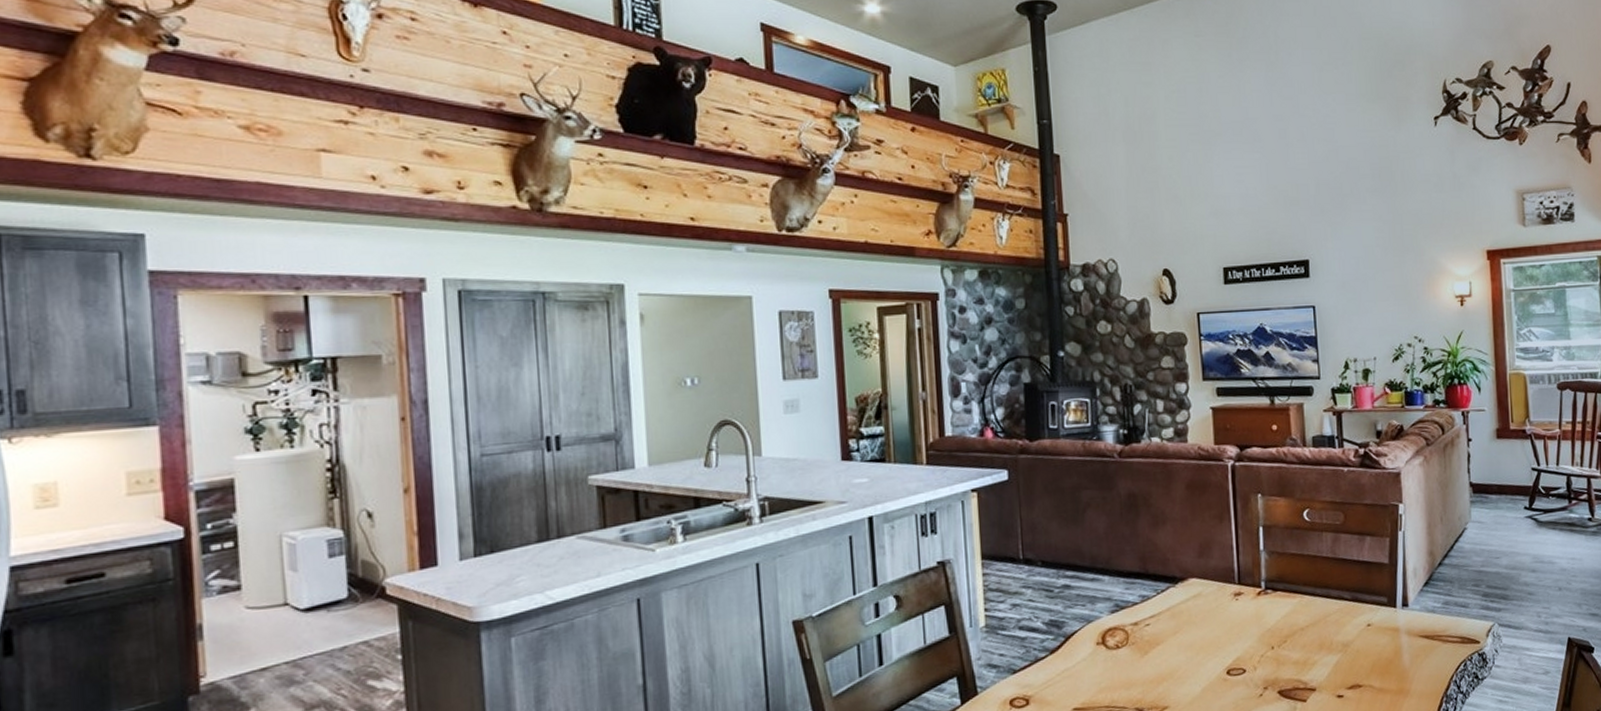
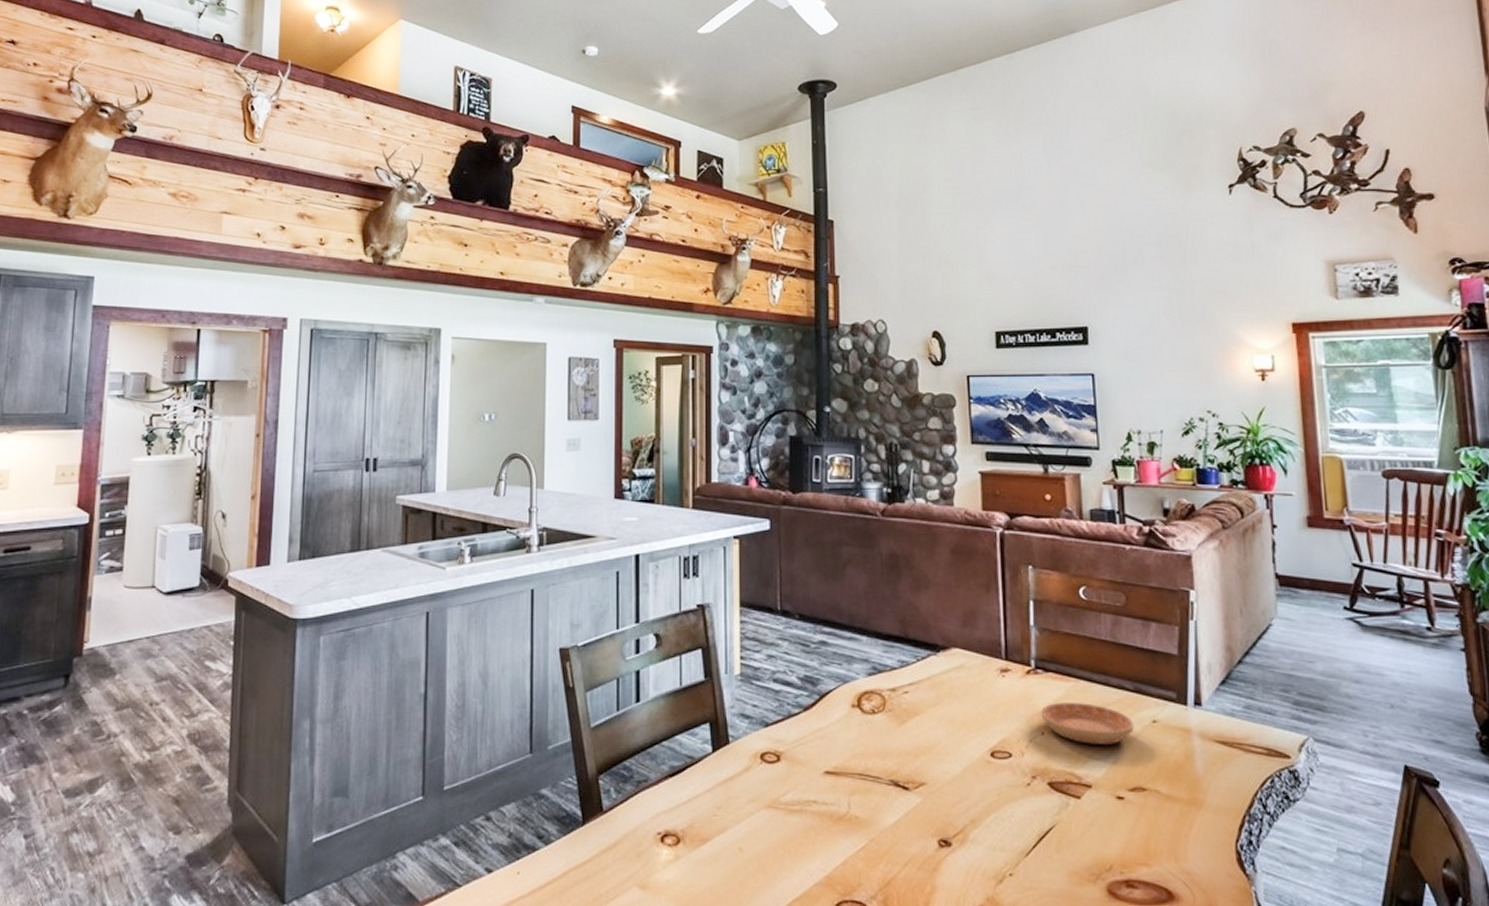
saucer: none [1271,615,1352,653] -> present [1041,703,1134,744]

